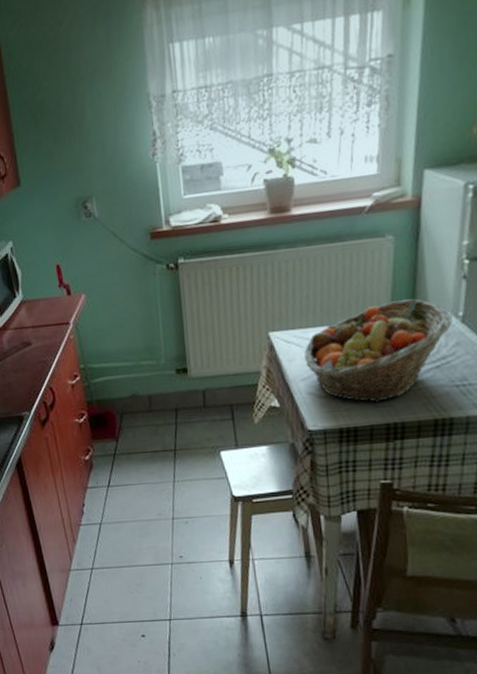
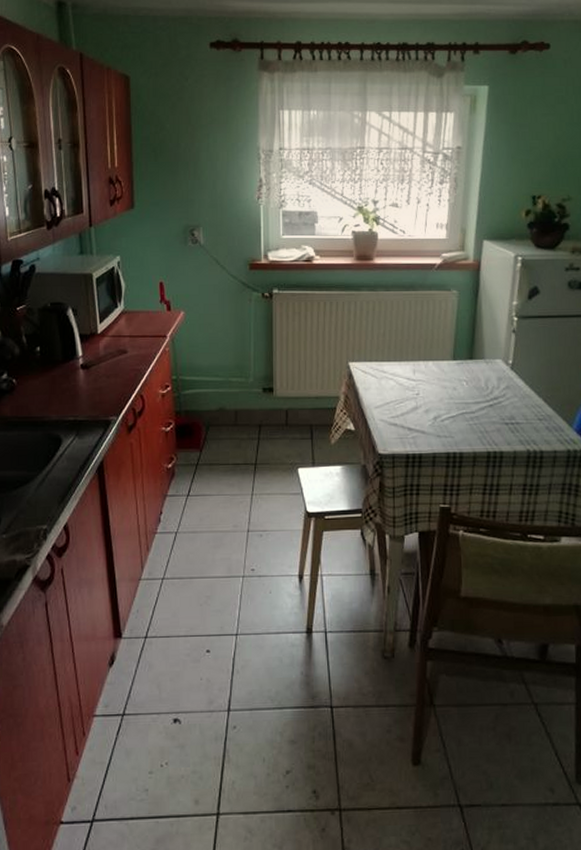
fruit basket: present [304,298,452,403] -> none [379,345,503,433]

